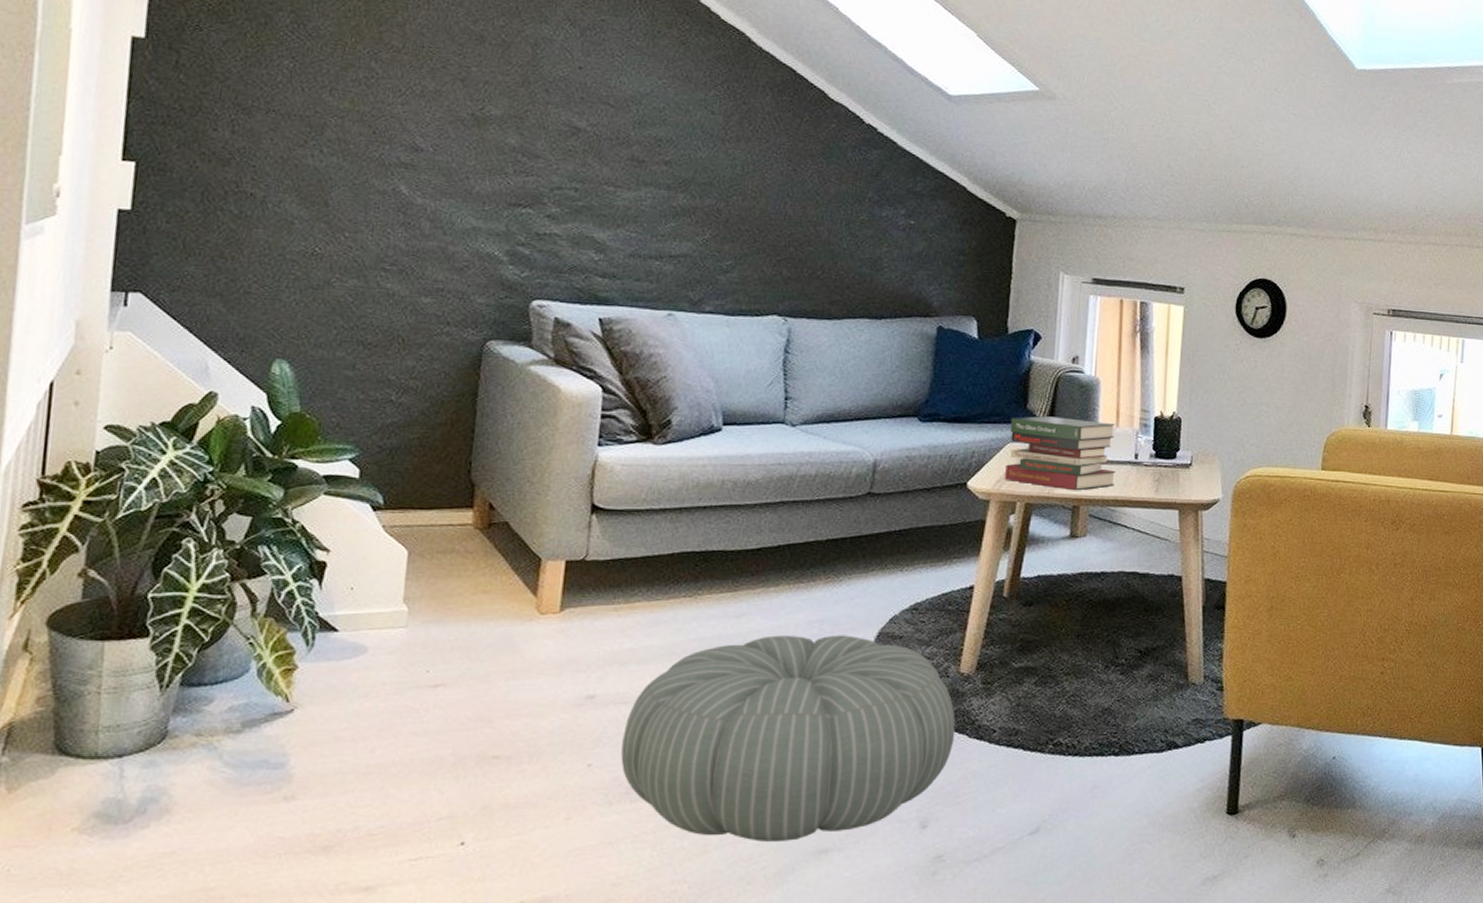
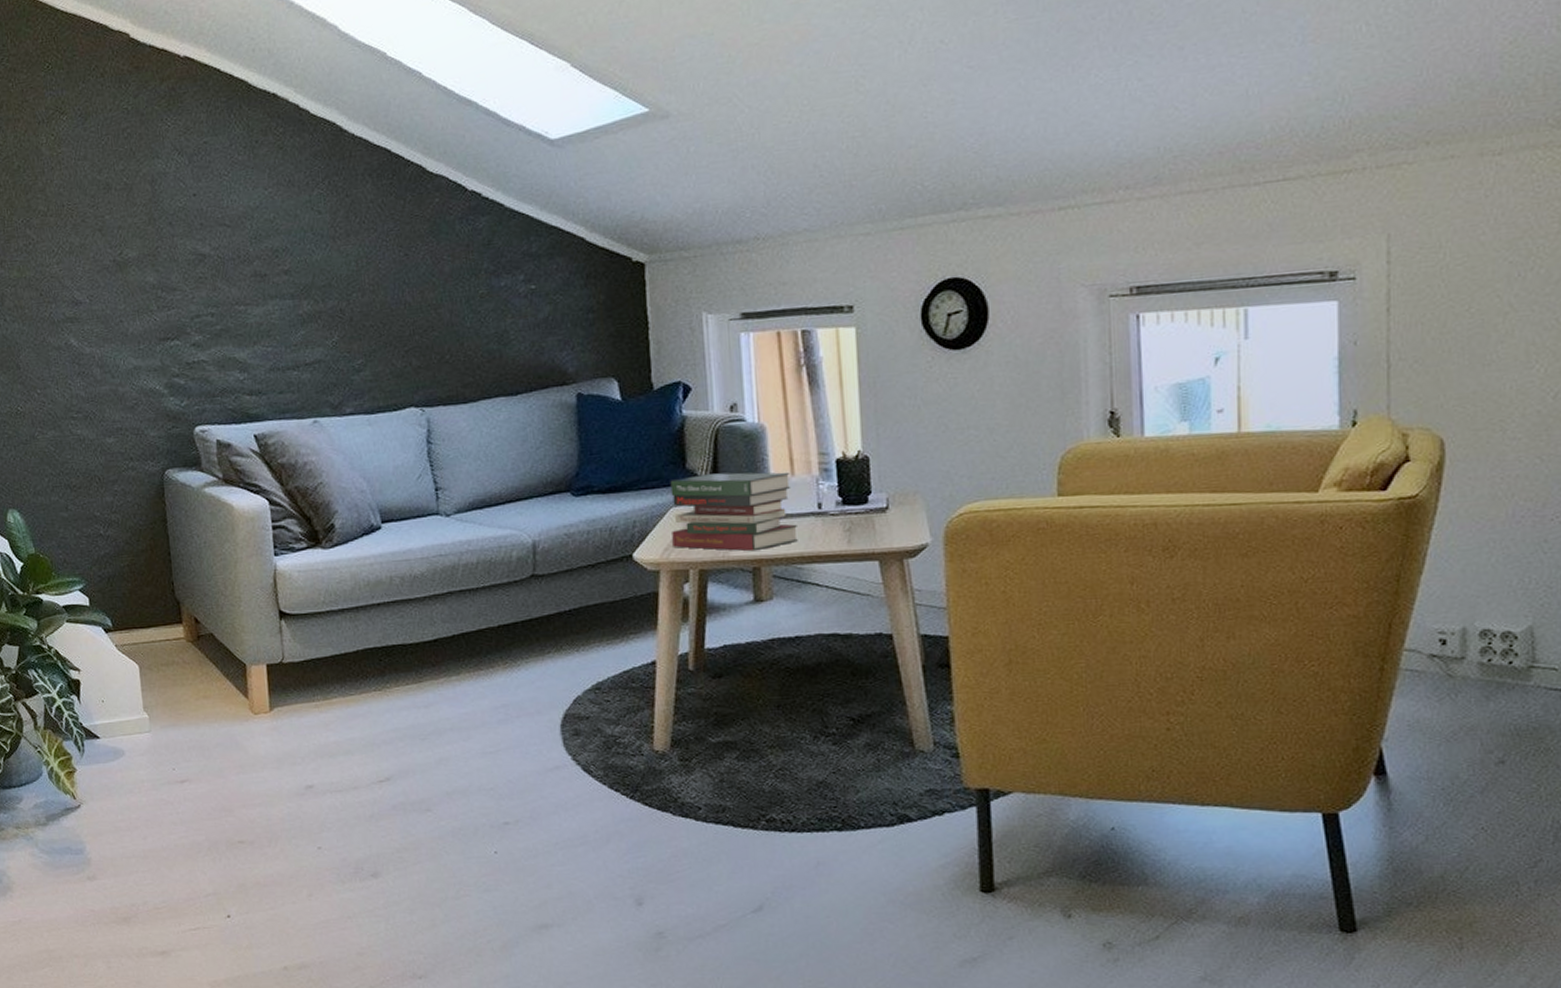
pouf: present [621,635,956,842] -> none [343,718,659,917]

